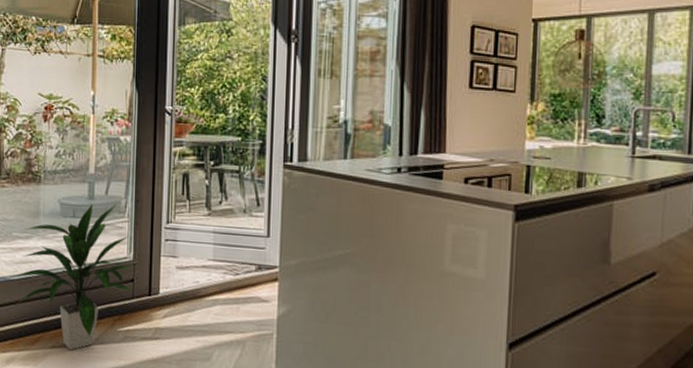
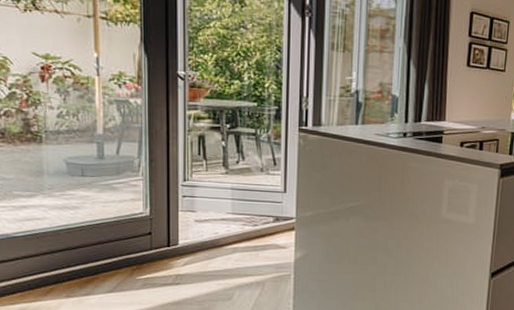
indoor plant: present [14,203,133,351] -> none [18,163,151,299]

